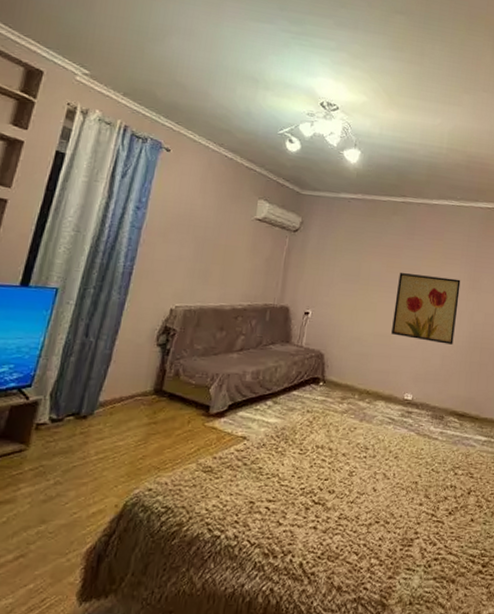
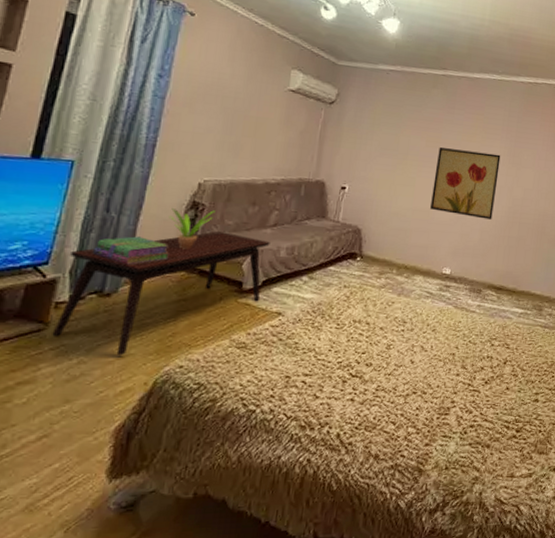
coffee table: none [32,356,237,478] -> present [52,231,270,356]
stack of books: none [72,360,142,388] -> present [93,236,169,265]
potted plant: none [142,333,185,374] -> present [169,208,215,250]

